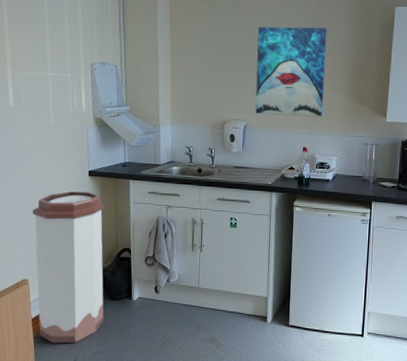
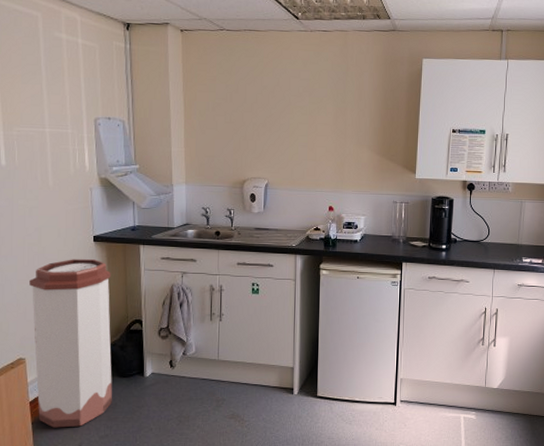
wall art: present [255,26,327,118] -> none [277,79,352,175]

